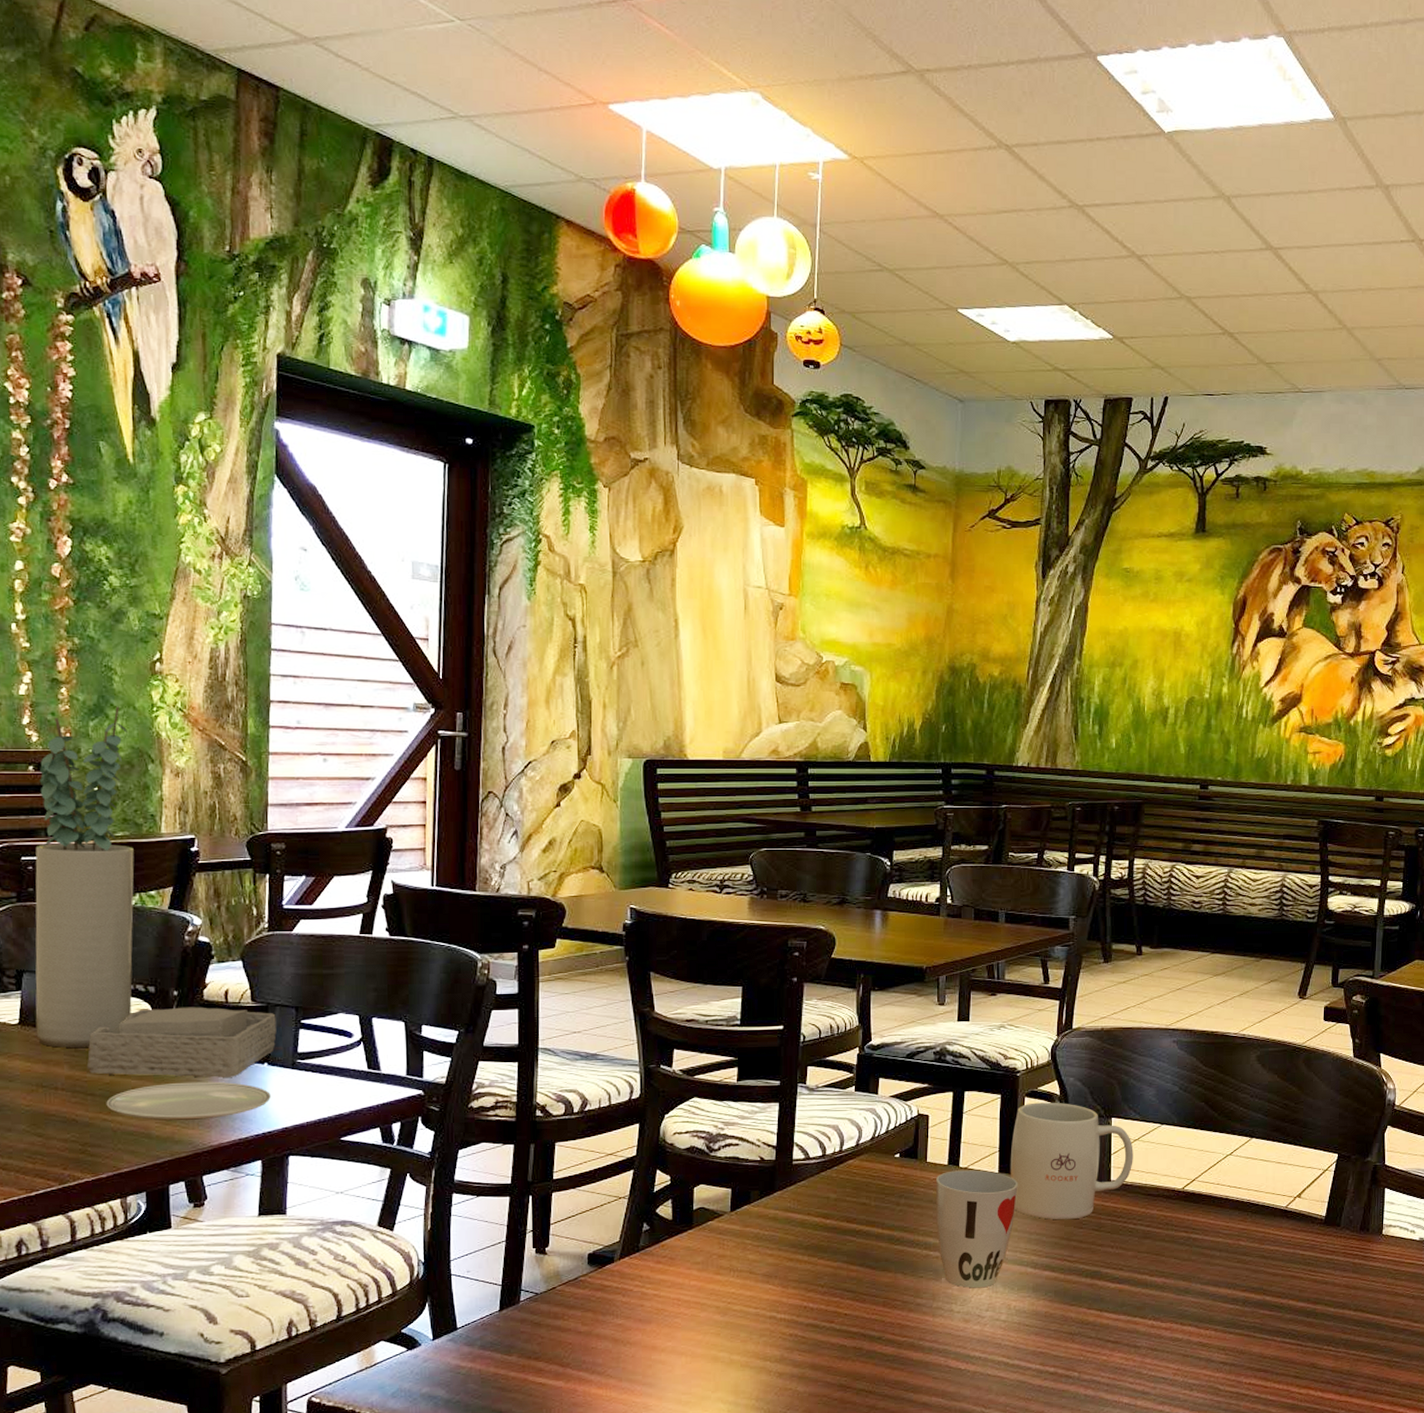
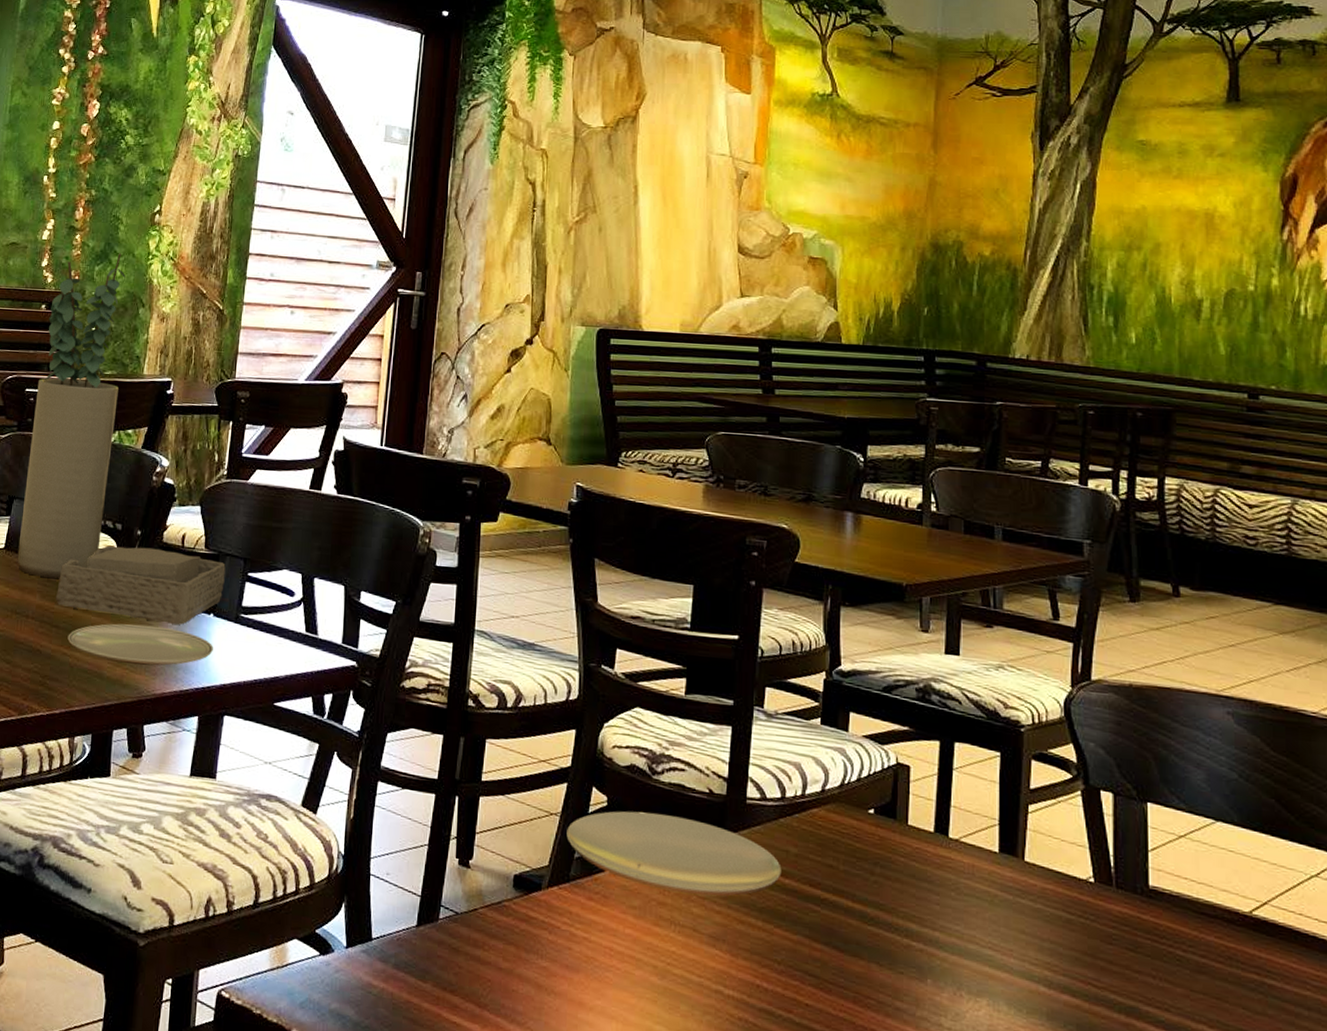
plate: none [635,1183,823,1245] -> present [566,811,782,897]
cup: present [936,1170,1018,1288] -> none [920,840,1025,1002]
mug: present [1010,1102,1133,1220] -> none [1014,768,1179,931]

